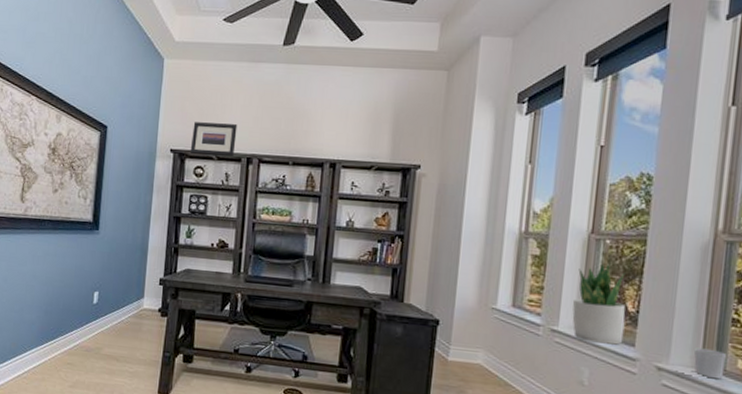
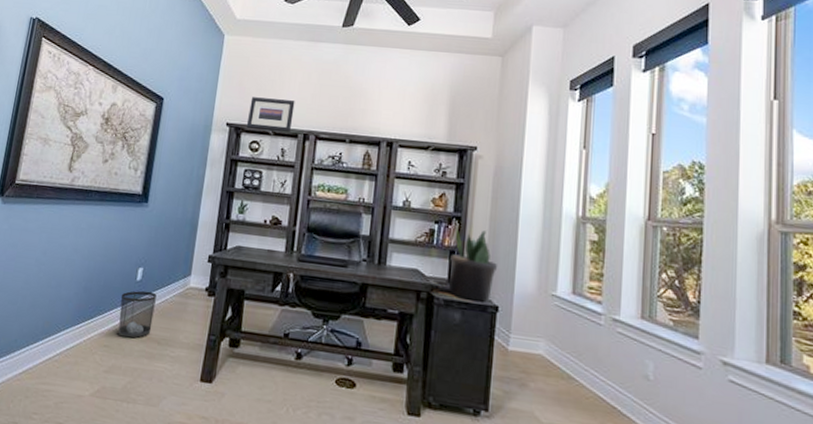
waste bin: none [79,313,113,357] -> present [118,290,157,339]
planter: none [390,243,440,316] -> present [448,224,498,302]
planter: present [572,265,626,345] -> none [633,252,687,337]
candle holder: present [694,347,726,380] -> none [759,341,791,376]

